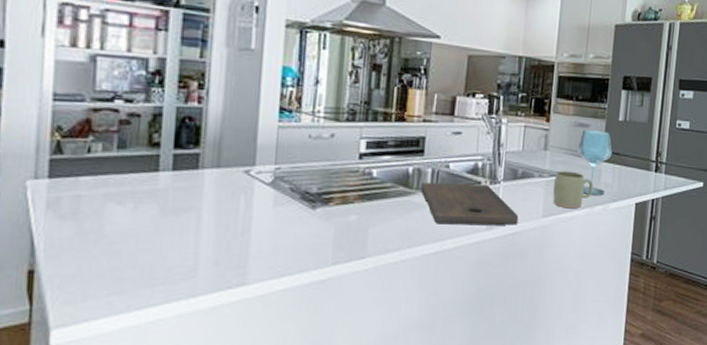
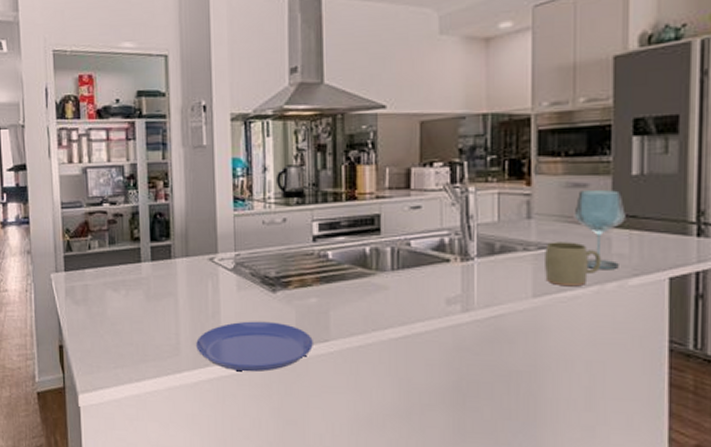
plate: none [218,238,349,293] -> present [196,321,313,373]
kettle: none [328,79,357,115] -> present [277,163,305,199]
cutting board: present [421,182,519,225] -> none [381,262,501,307]

